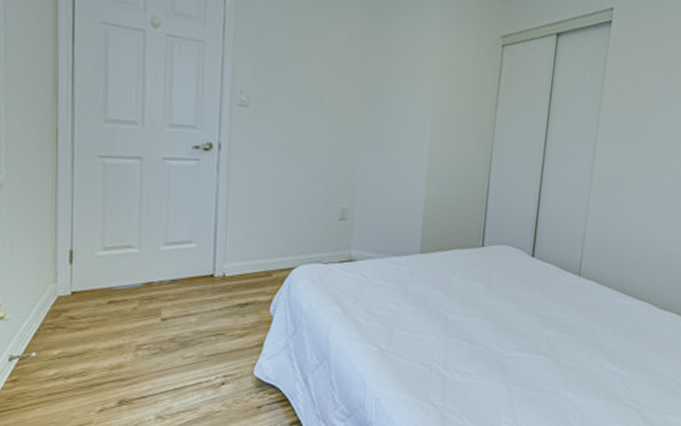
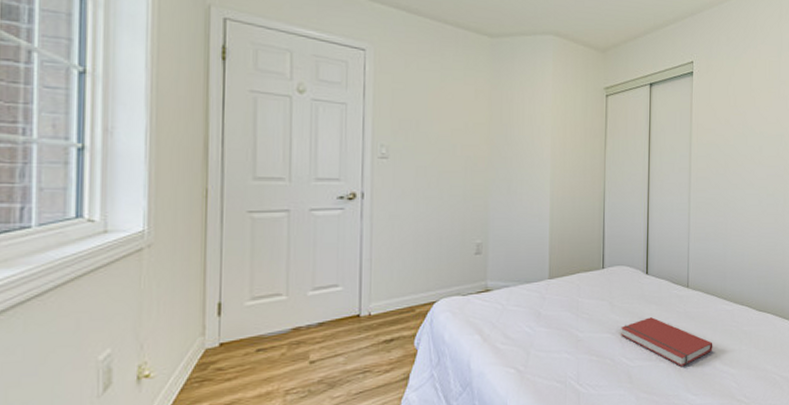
book: none [497,305,603,361] -> present [621,317,713,366]

